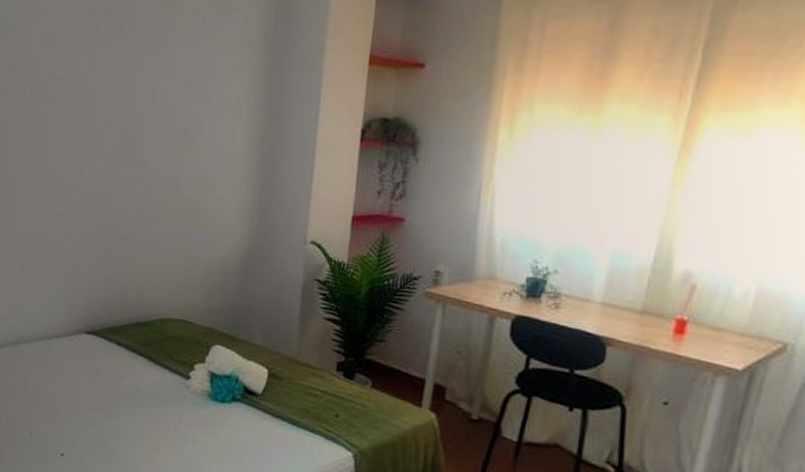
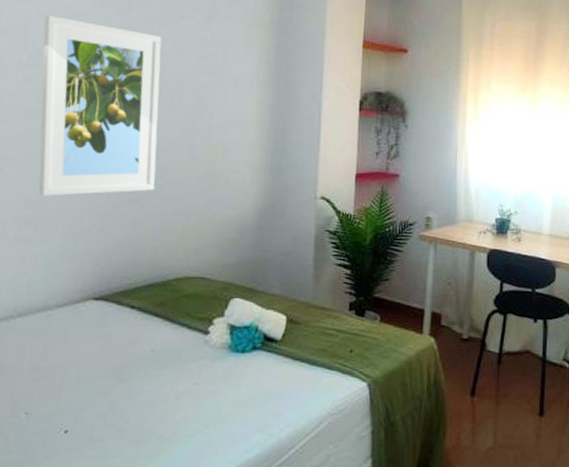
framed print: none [40,46,151,230] -> present [38,15,162,196]

